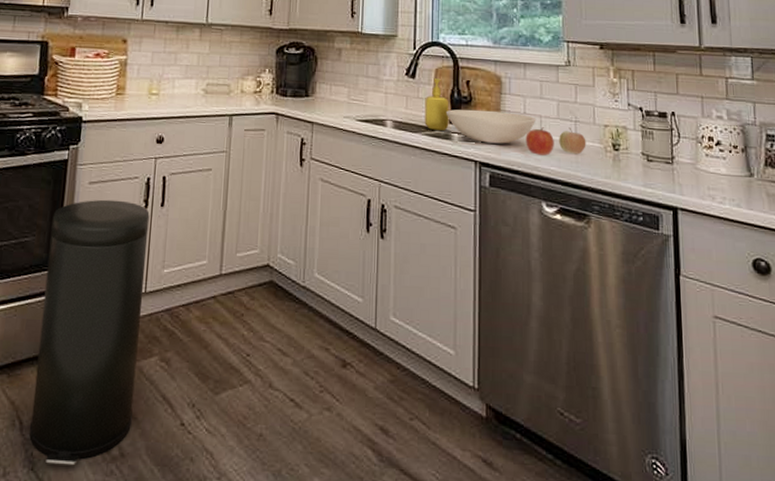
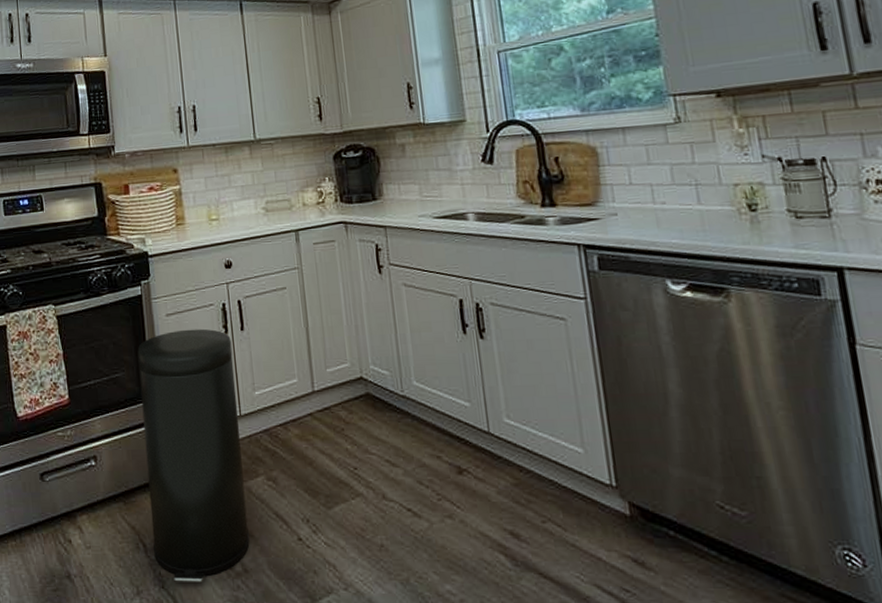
soap dispenser: present [424,78,449,131] -> none [508,160,541,217]
bowl: present [445,109,535,144] -> none [534,185,646,223]
fruit: present [526,127,554,156] -> none [635,196,673,229]
fruit: present [559,127,586,155] -> none [677,192,714,223]

